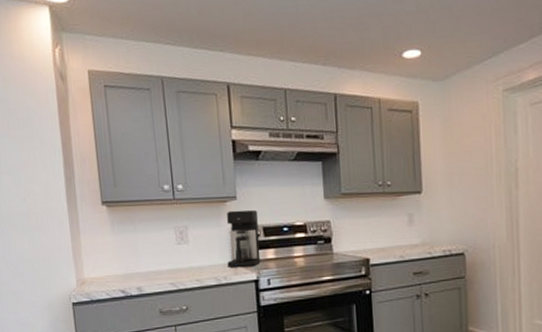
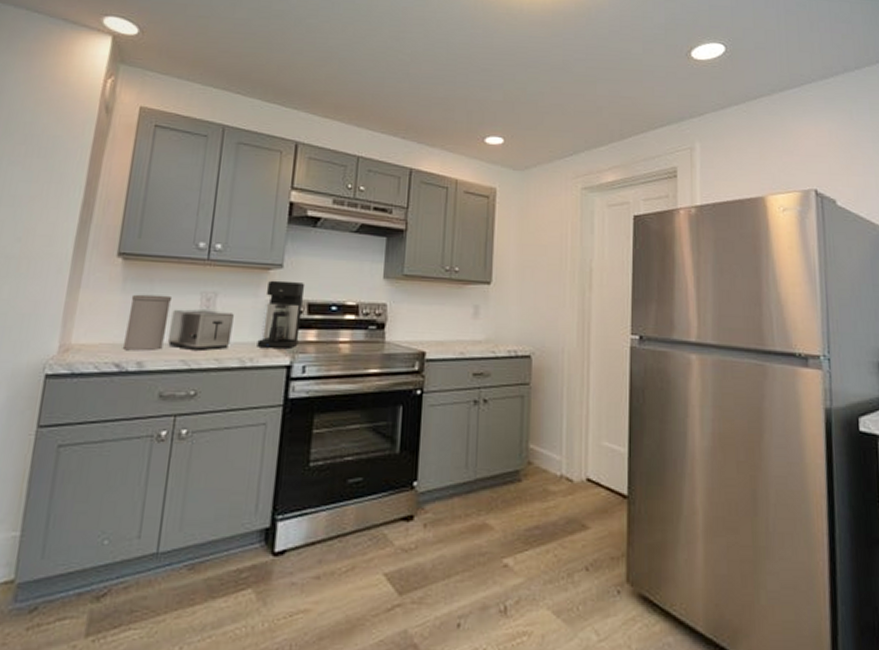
canister: none [120,232,154,280] -> present [124,294,173,351]
toaster: none [155,241,206,276] -> present [167,309,234,352]

